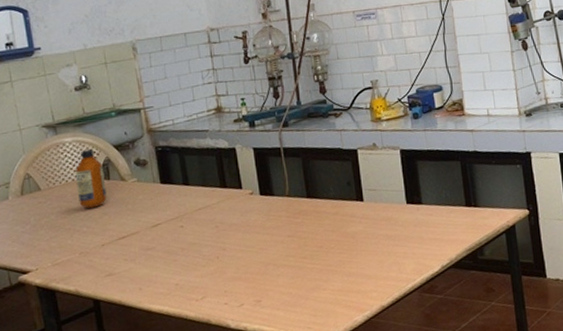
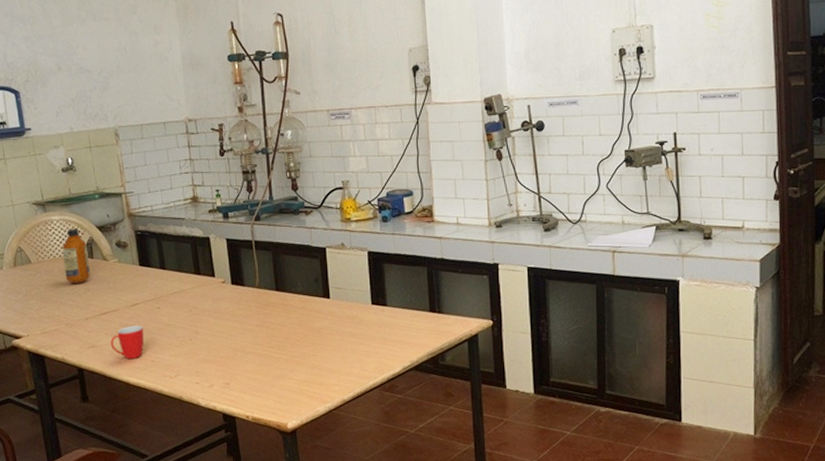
mug: none [129,247,167,286] -> present [110,325,144,360]

